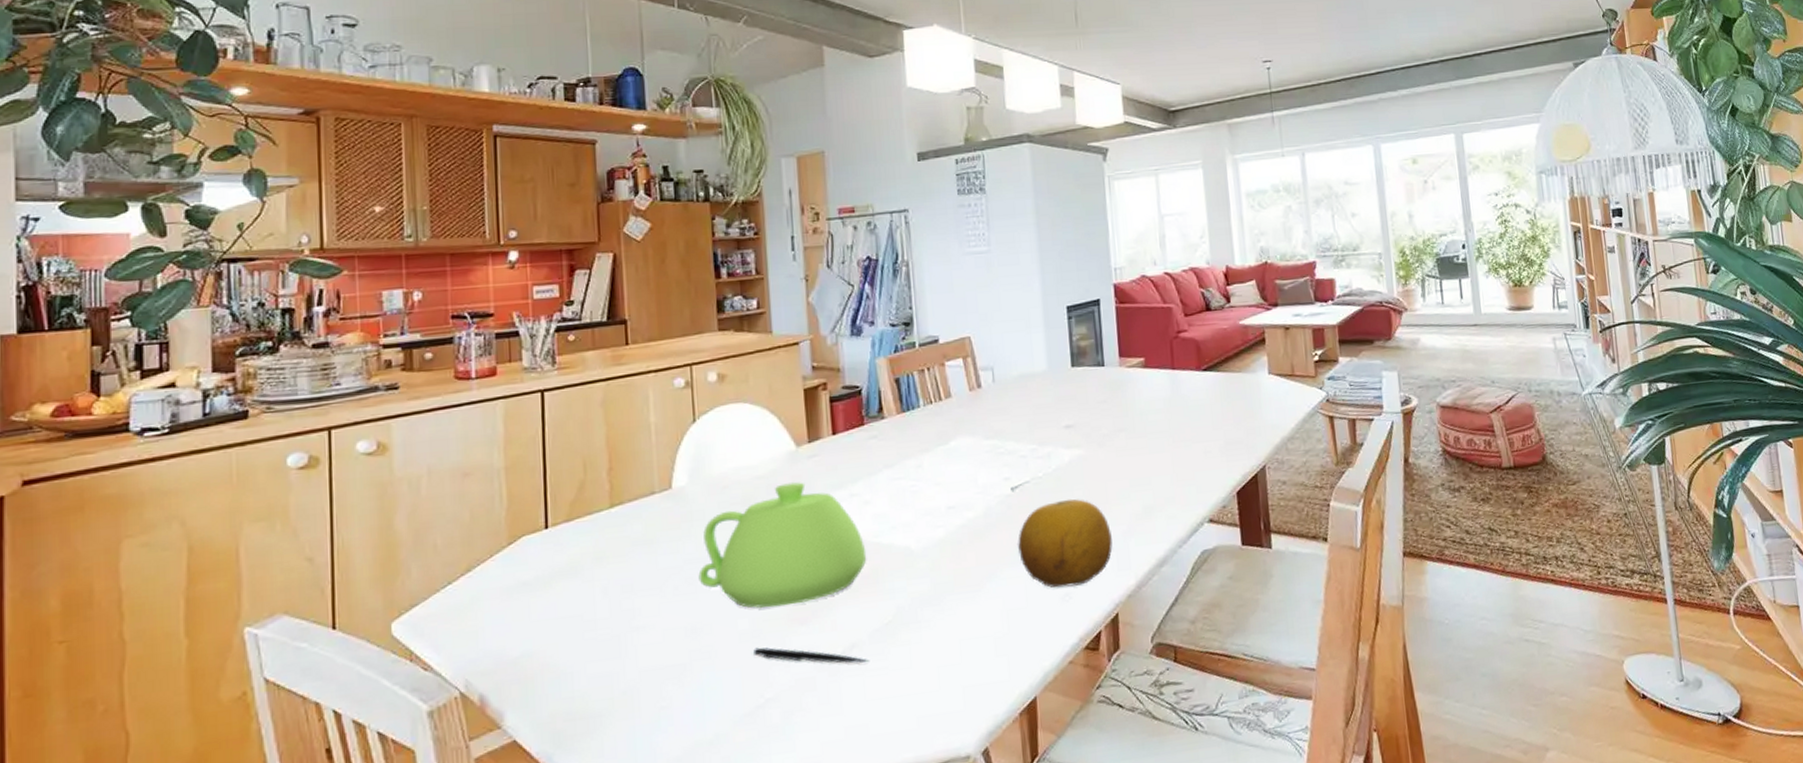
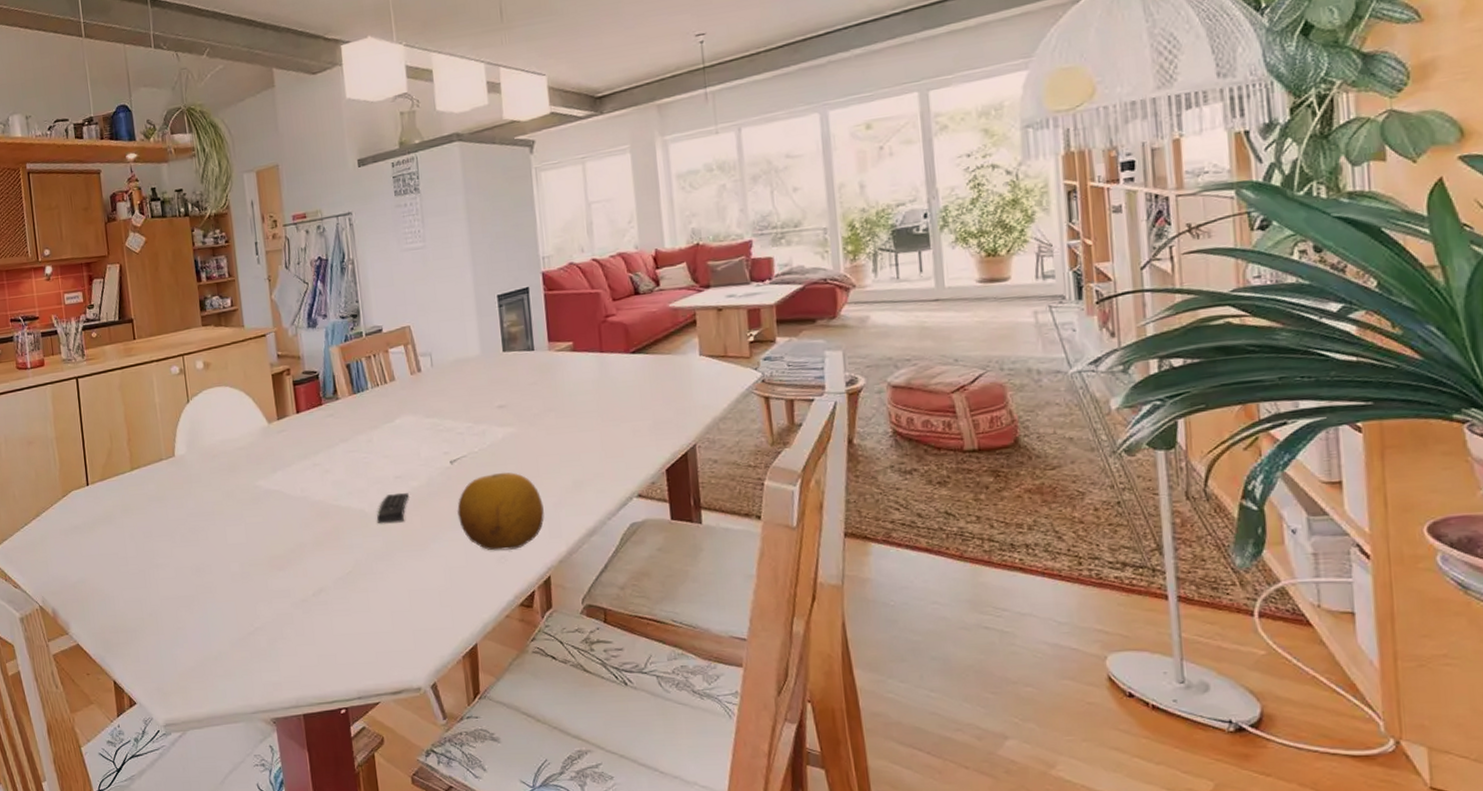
teapot: present [698,481,867,609] -> none [198,452,329,556]
pen: present [753,647,870,664] -> none [243,586,335,605]
remote control: none [924,525,963,563] -> present [376,492,409,524]

